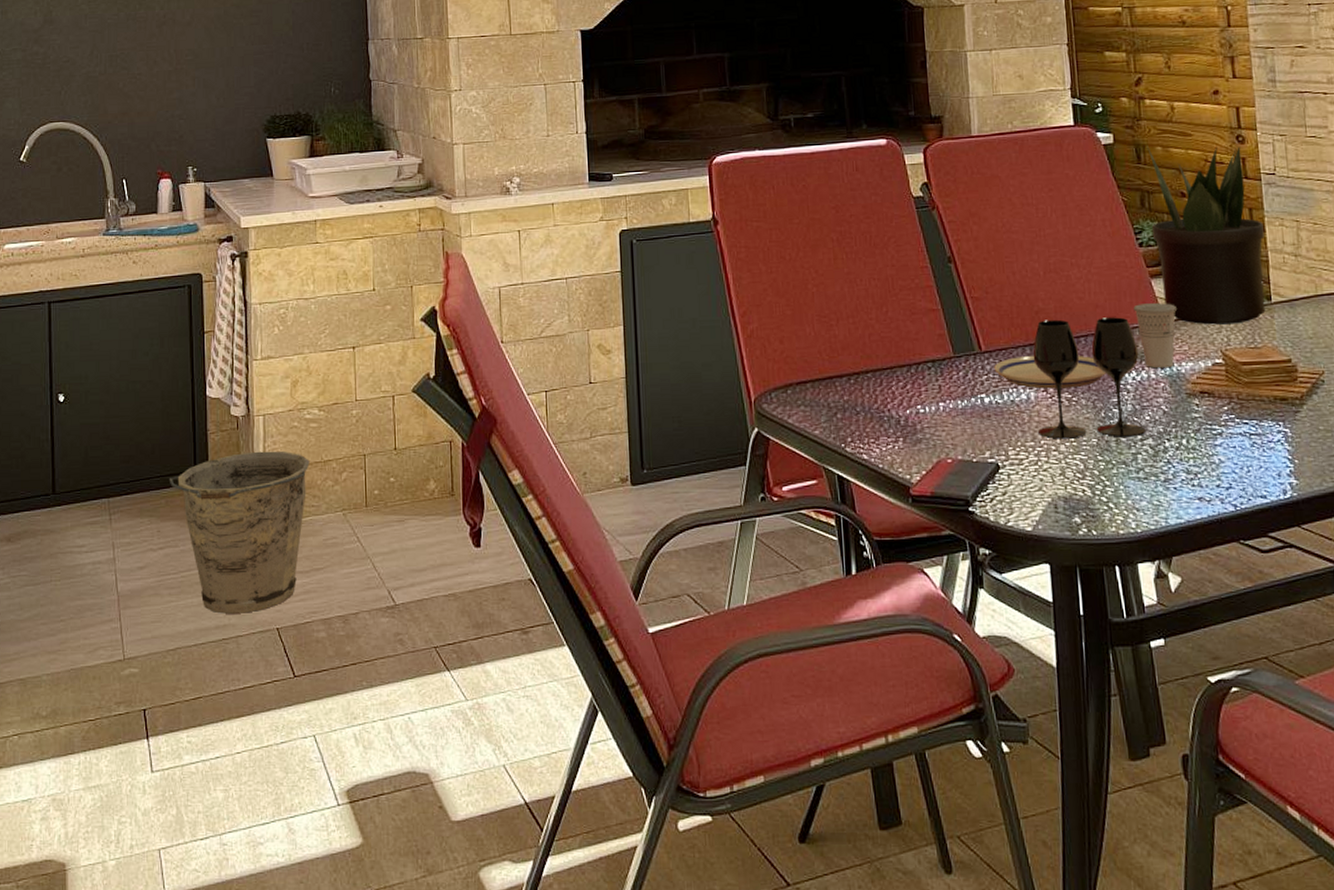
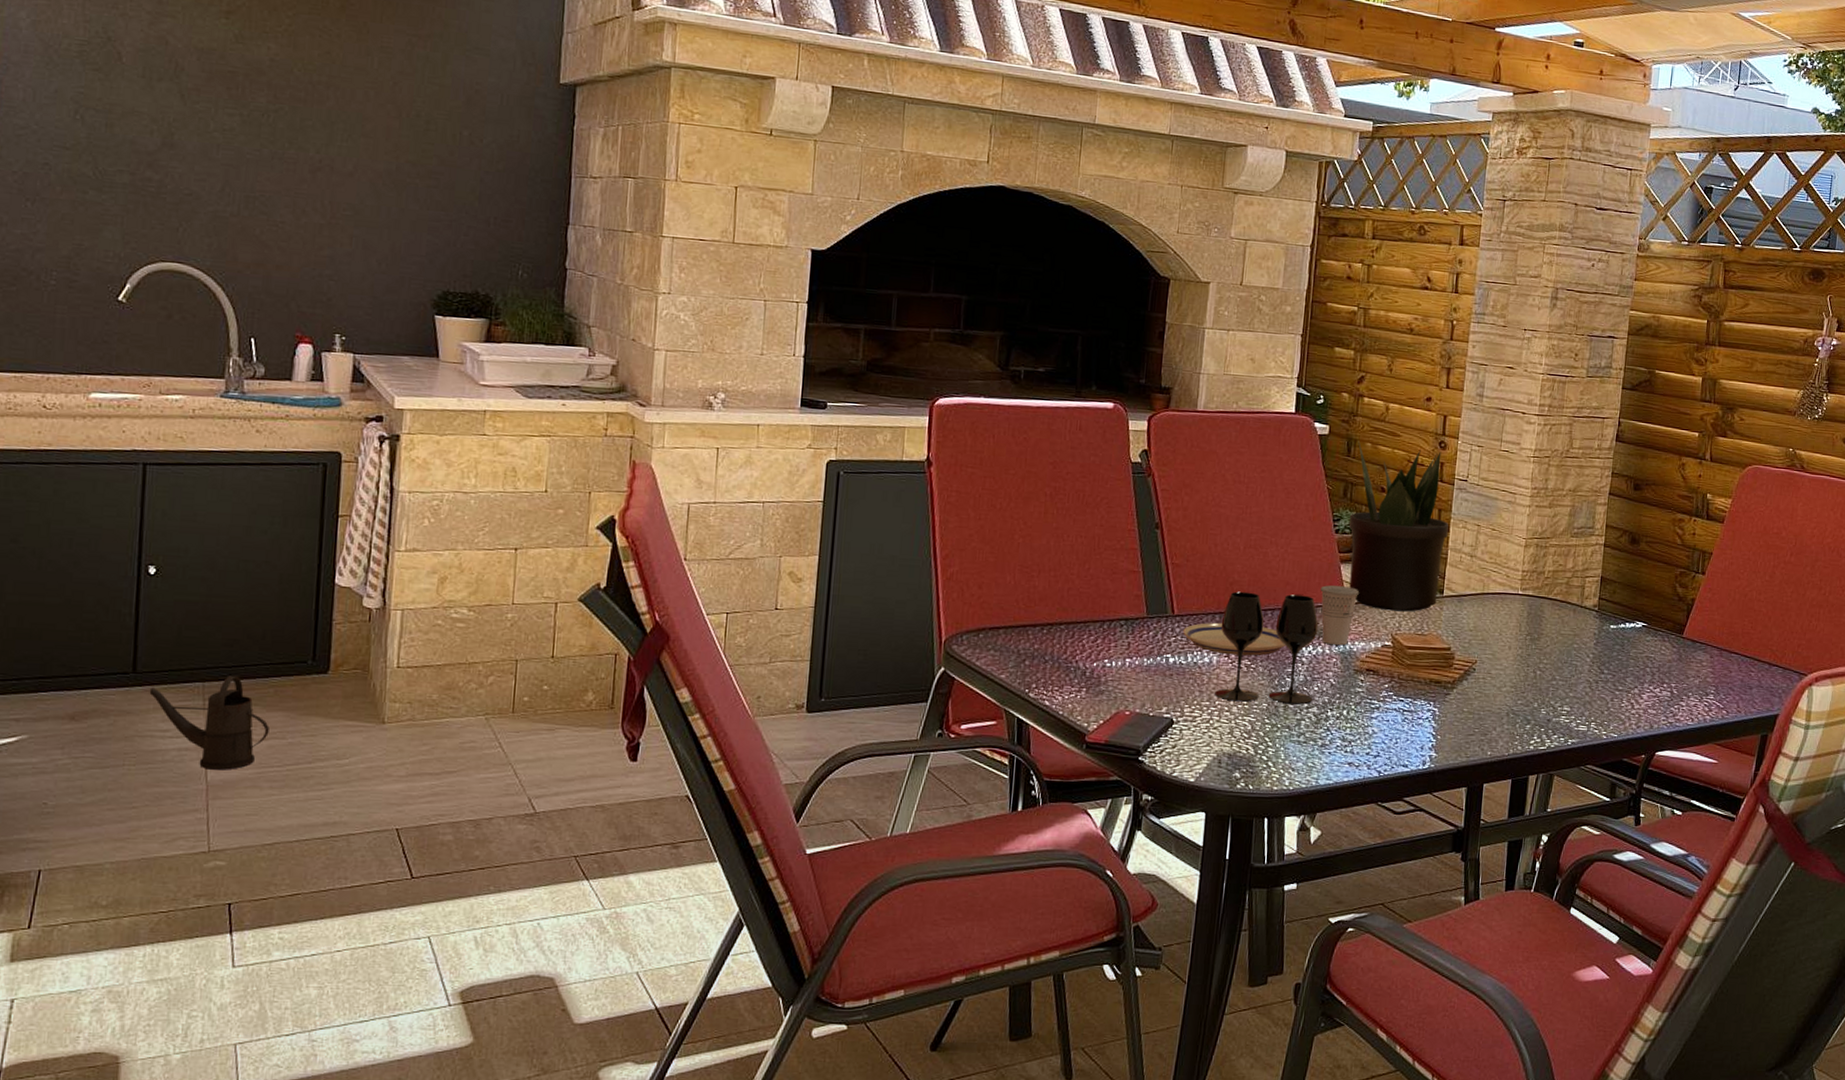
watering can: none [66,490,164,581] -> present [149,675,269,770]
bucket: present [169,451,310,614] -> none [280,646,452,812]

